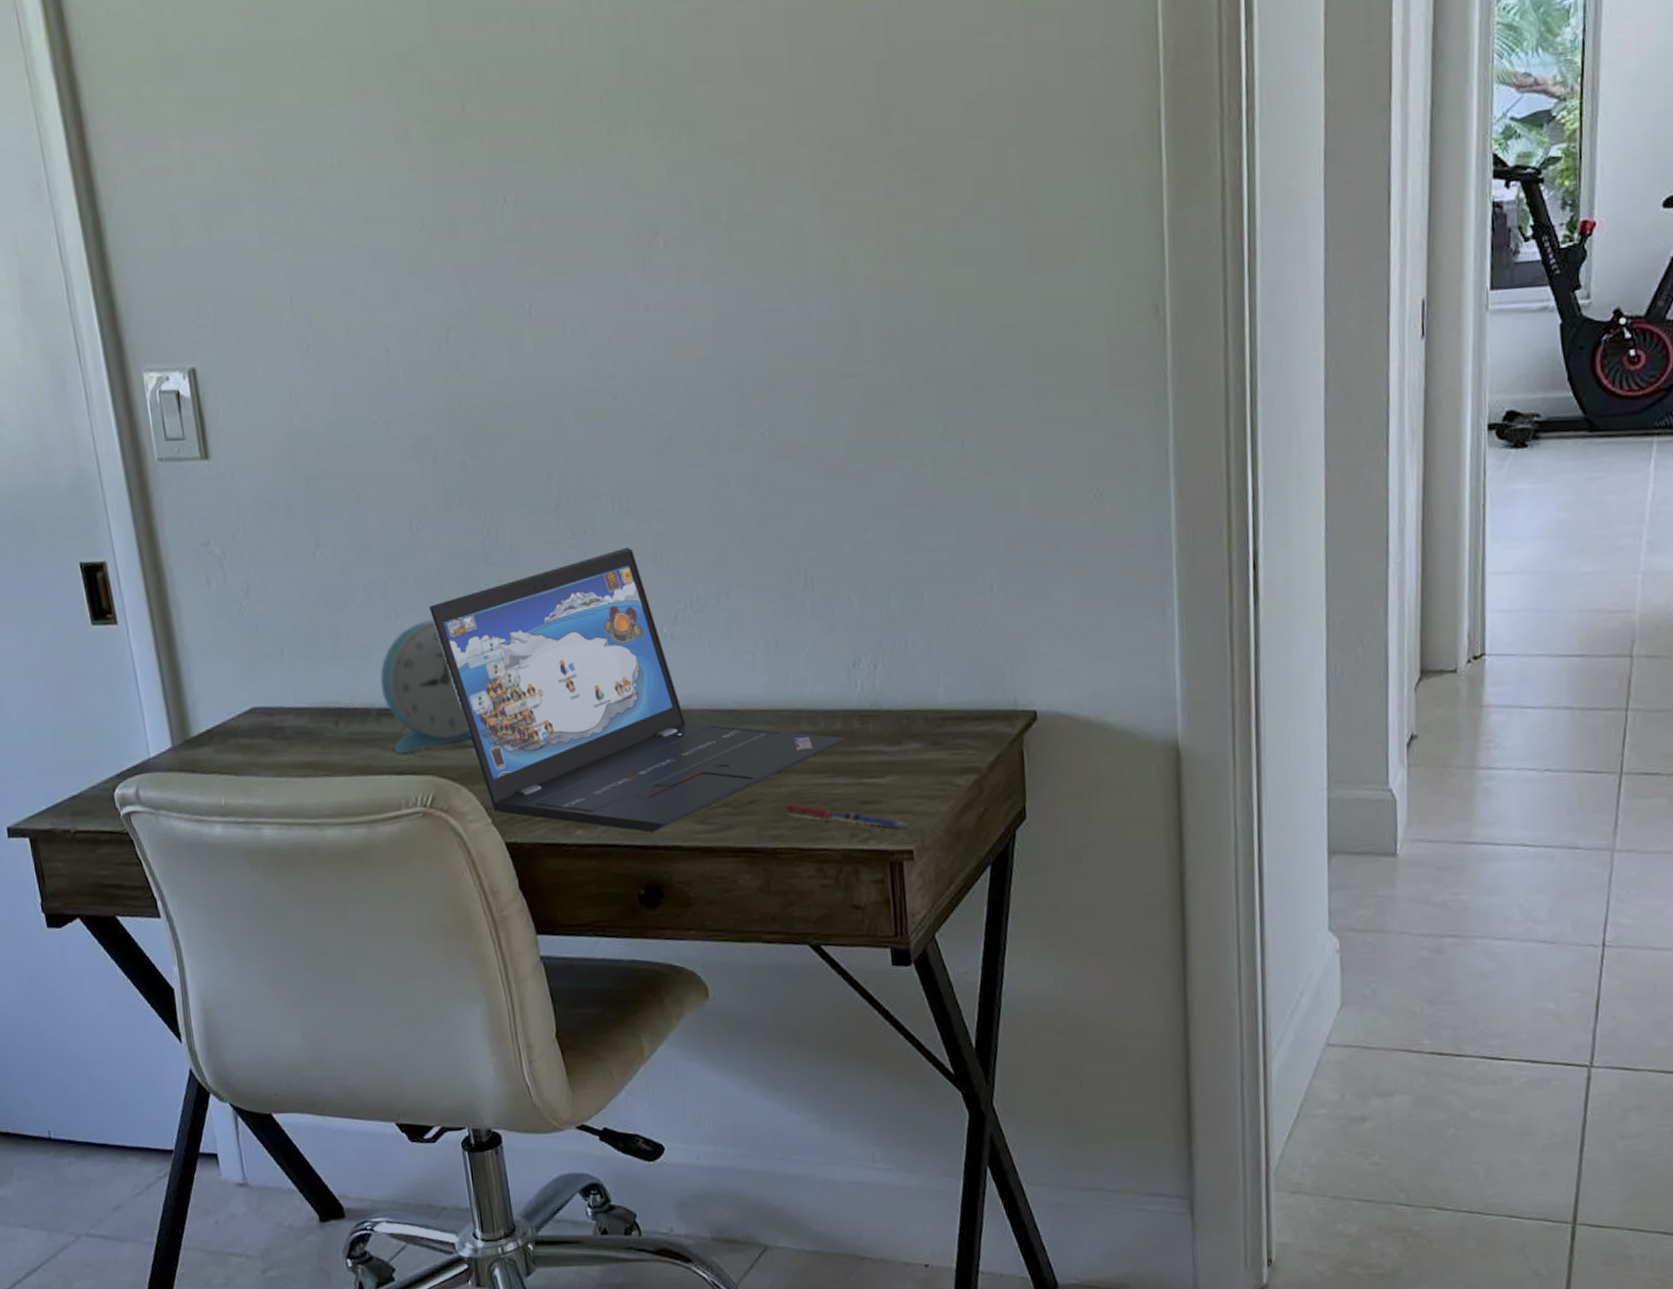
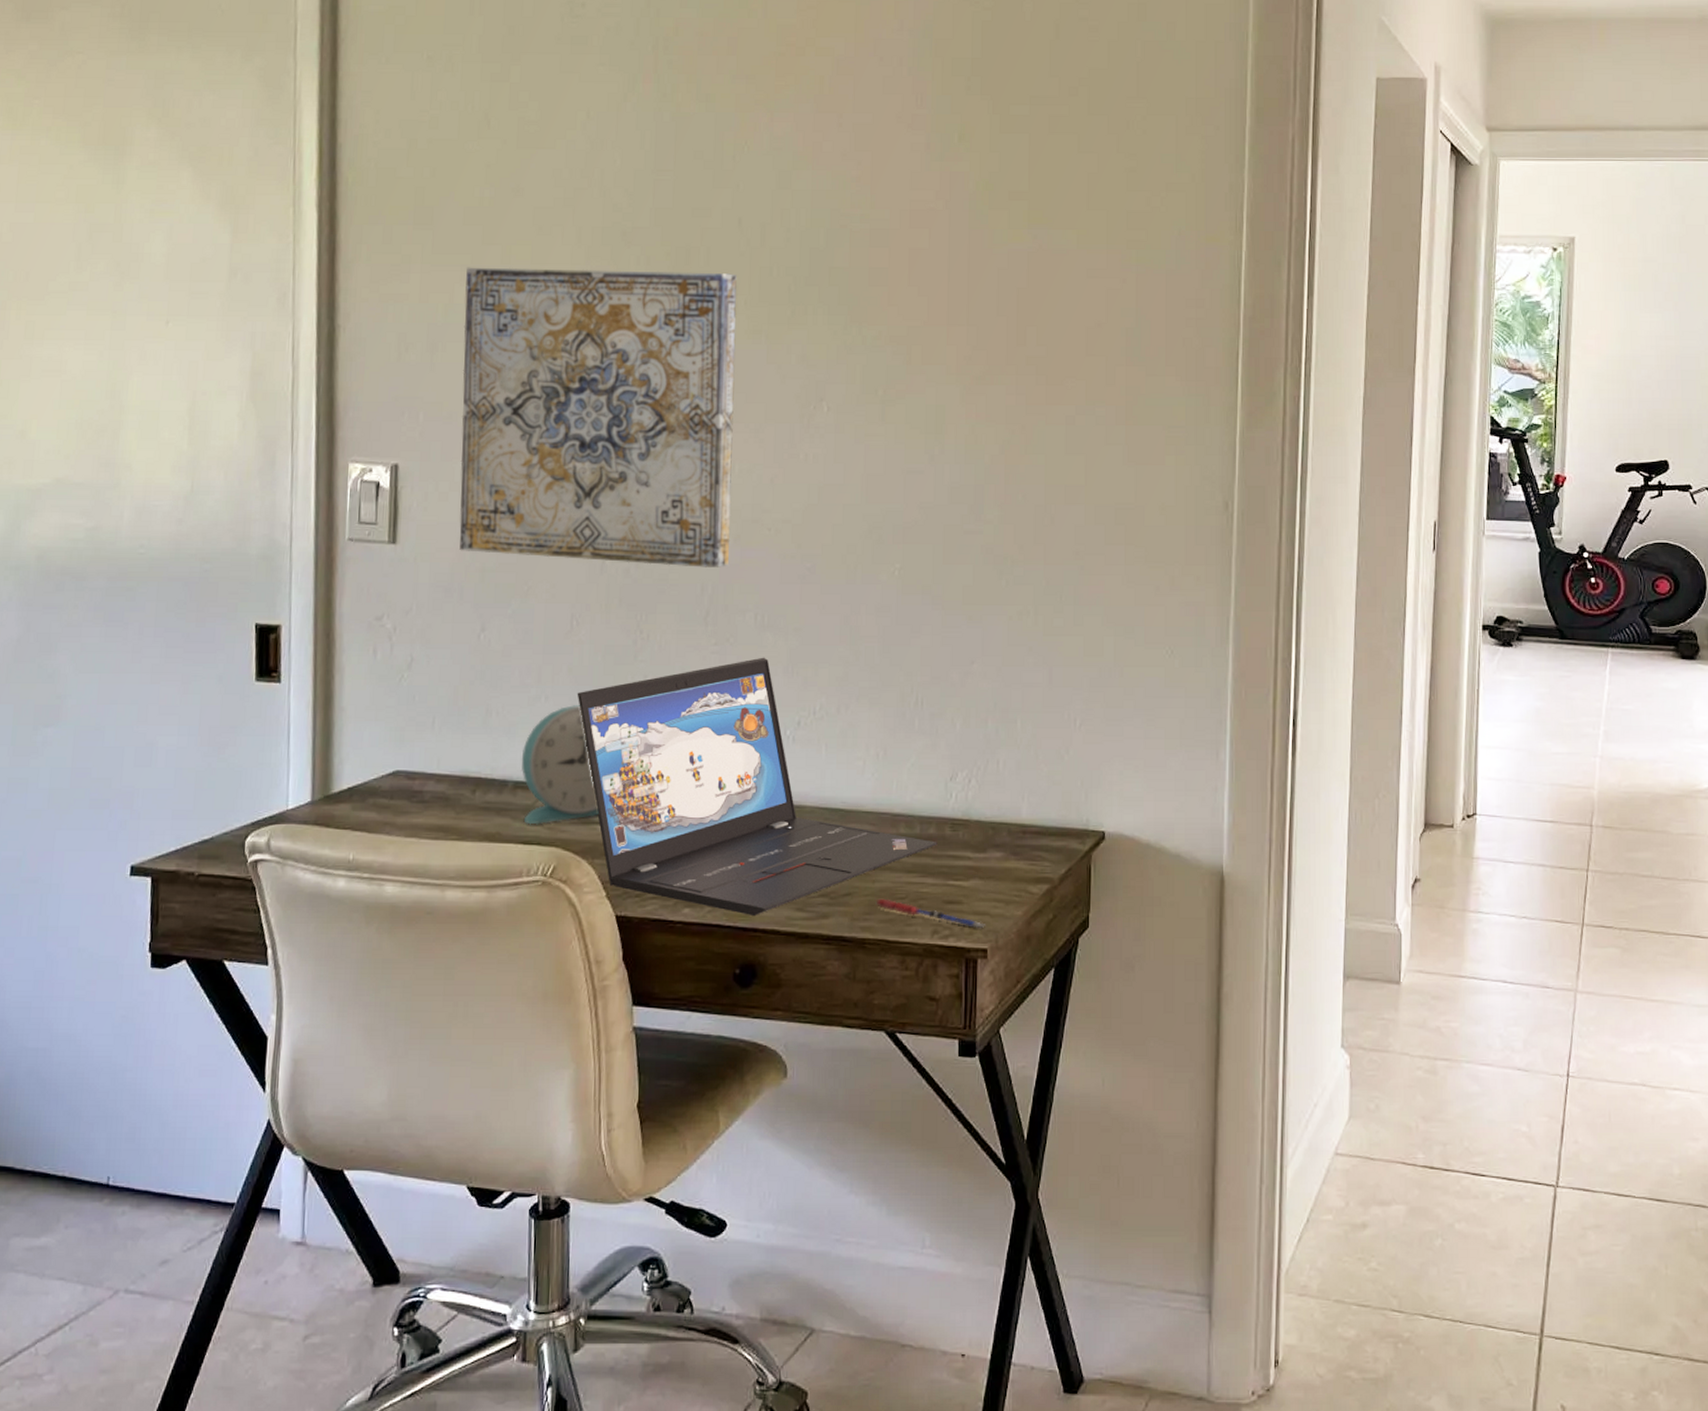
wall art: none [230,90,574,460] -> present [459,267,737,568]

